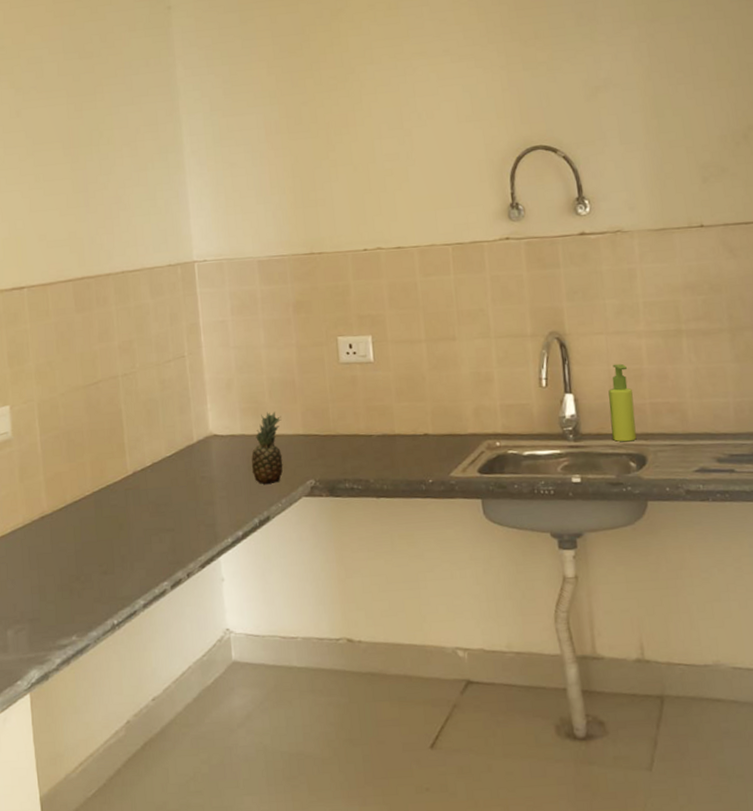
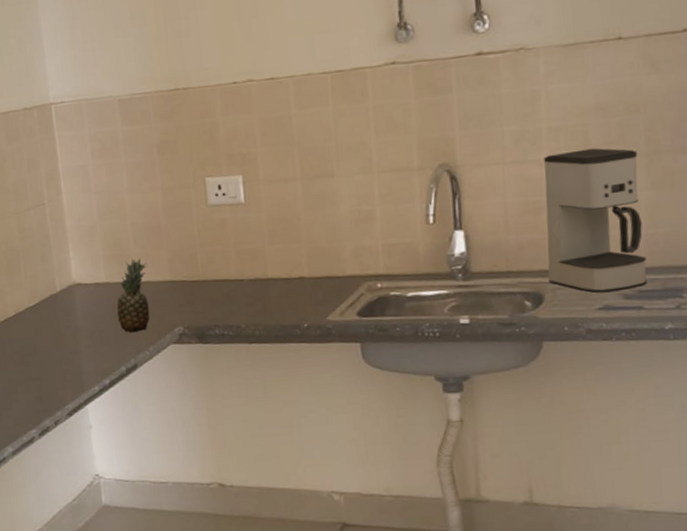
soap dispenser: present [608,363,637,442] -> none [503,195,534,280]
coffee maker: none [641,322,737,456] -> present [544,148,647,293]

